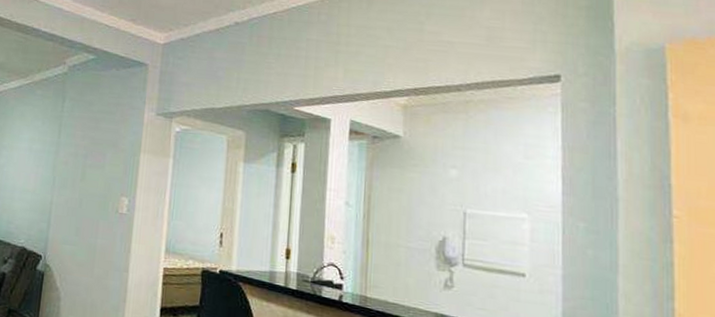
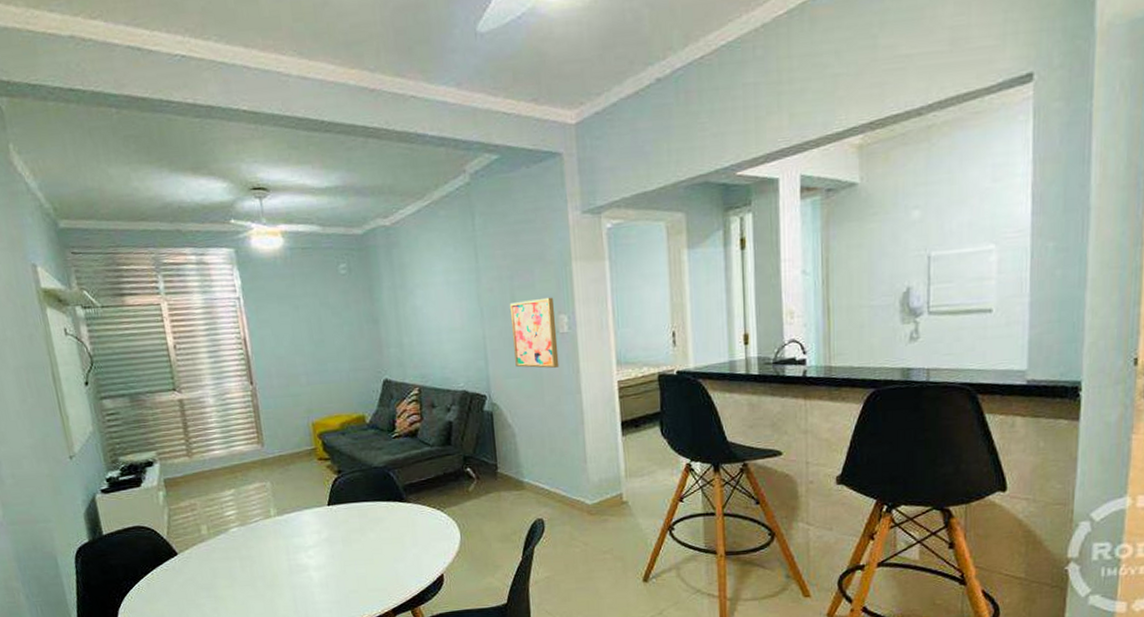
wall art: none [74,178,119,244] -> present [509,297,559,369]

